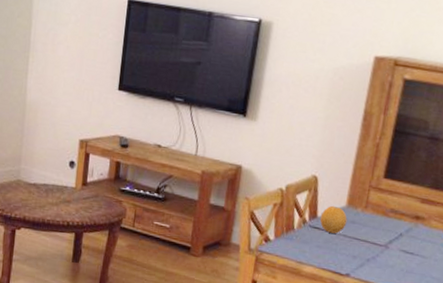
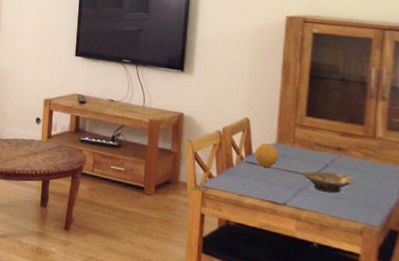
bowl: none [372,241,430,267] -> present [303,171,354,193]

